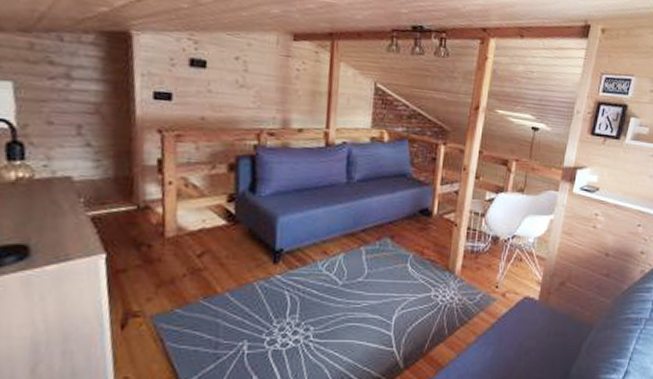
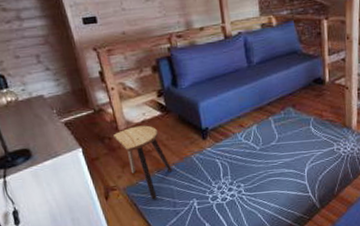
stool: none [155,235,225,336] -> present [113,125,173,200]

